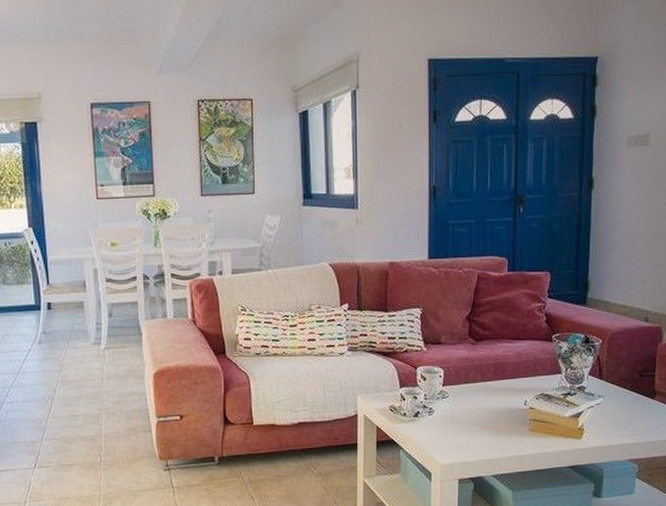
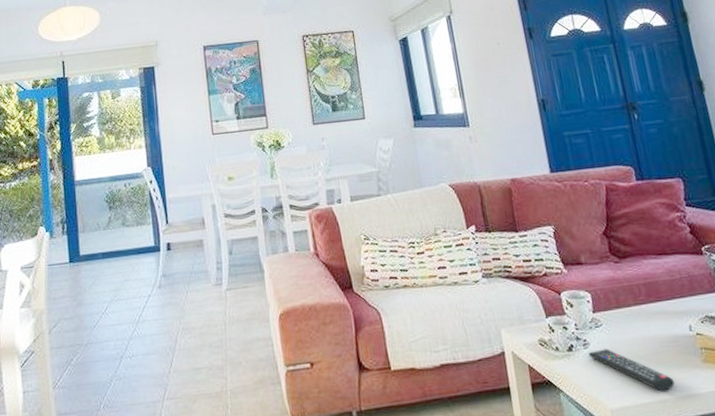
remote control: none [431,416,501,453] -> present [588,348,675,392]

